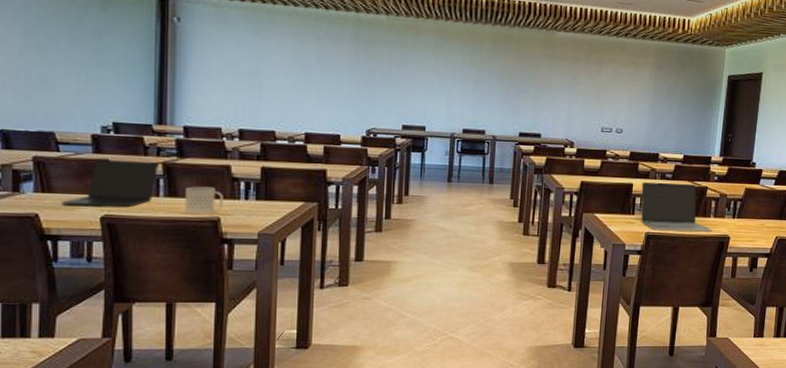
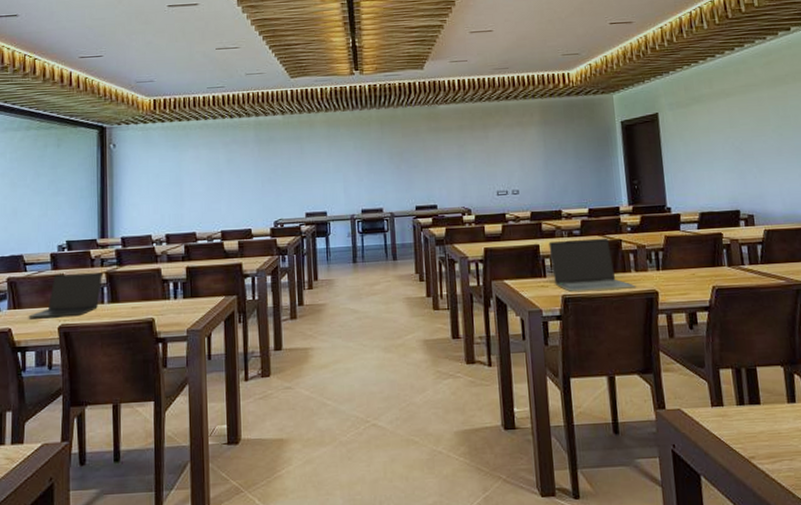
mug: present [185,186,223,215] -> none [125,290,156,318]

